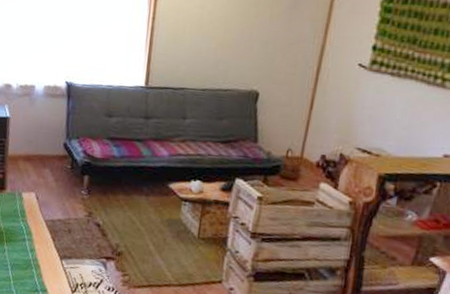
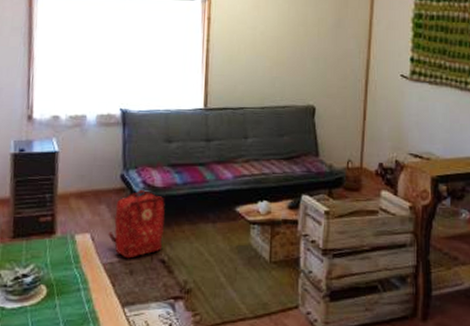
backpack: none [51,158,103,219] -> present [108,189,165,259]

